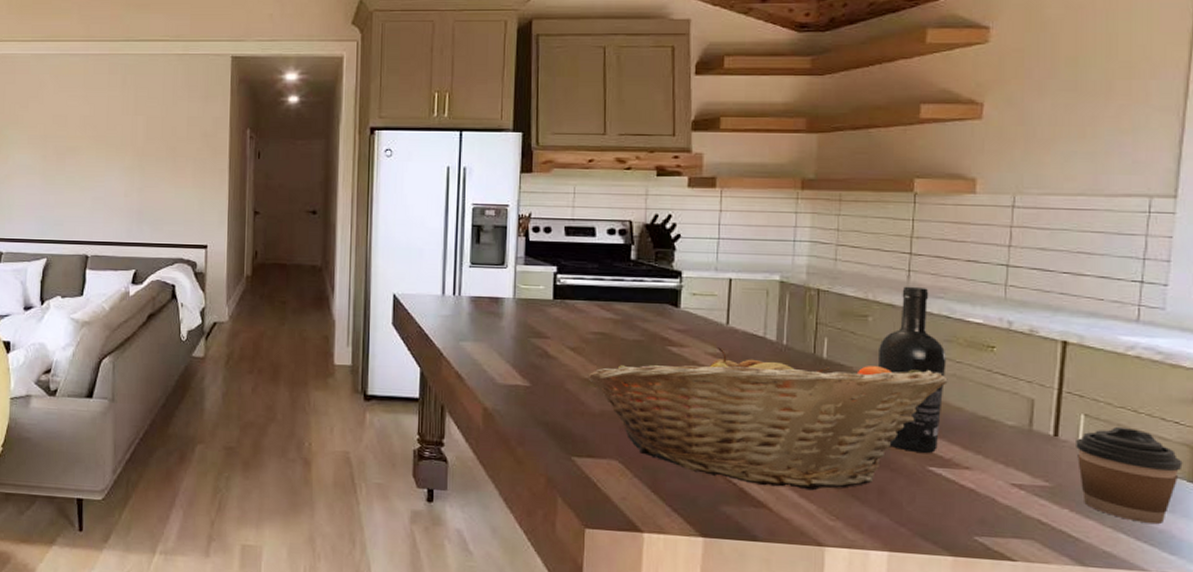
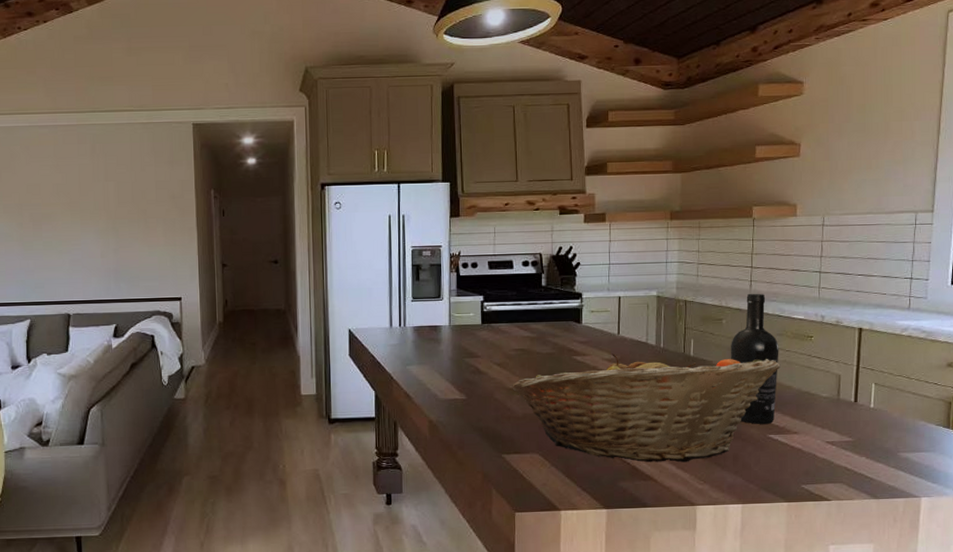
coffee cup: present [1076,426,1183,525] -> none [869,390,940,462]

